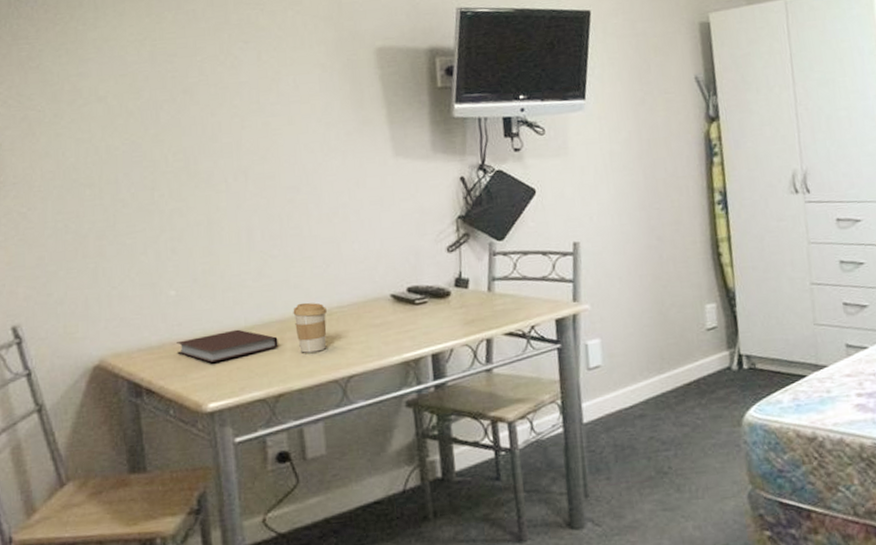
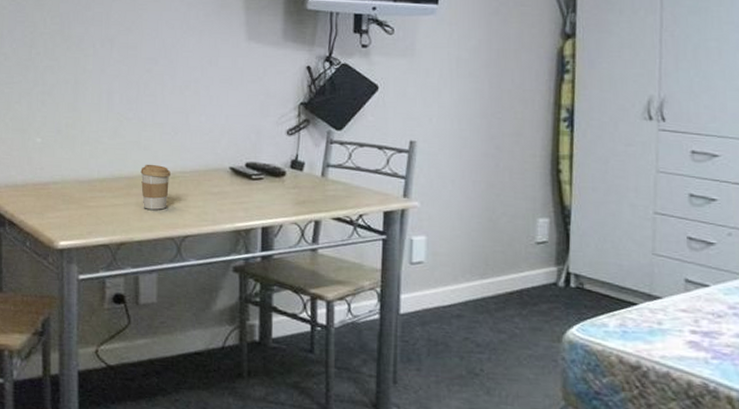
notebook: present [177,329,278,363] -> none [37,179,125,206]

